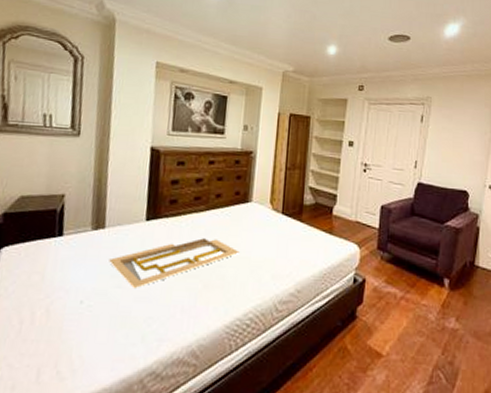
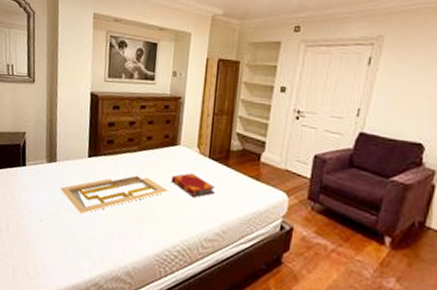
hardback book: none [242,231,289,256] -> present [171,173,215,197]

